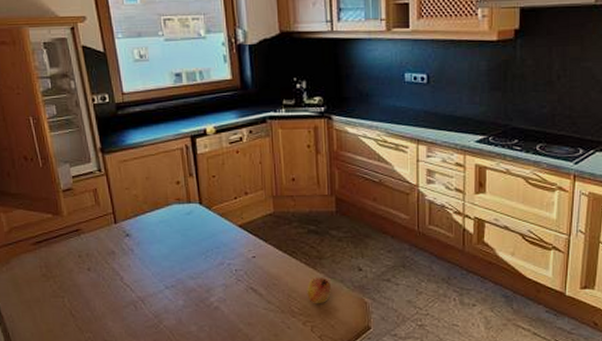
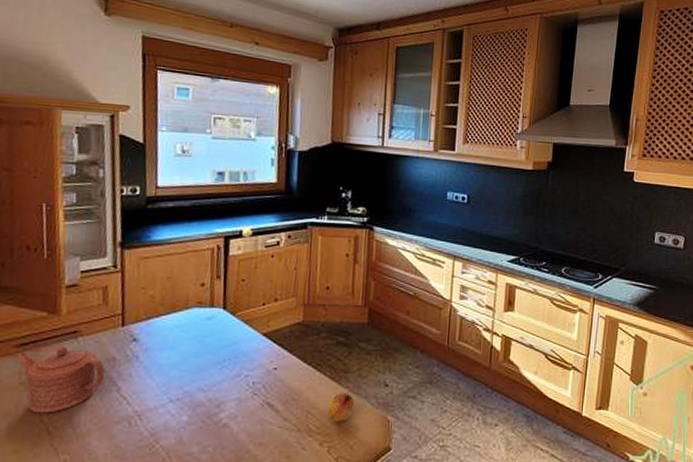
teapot: none [37,242,108,300] -> present [18,345,105,413]

